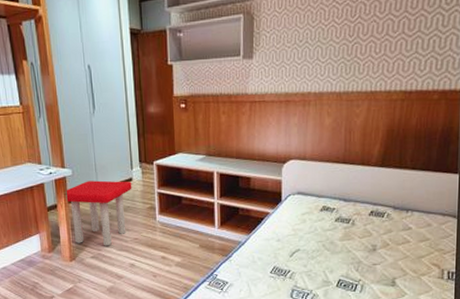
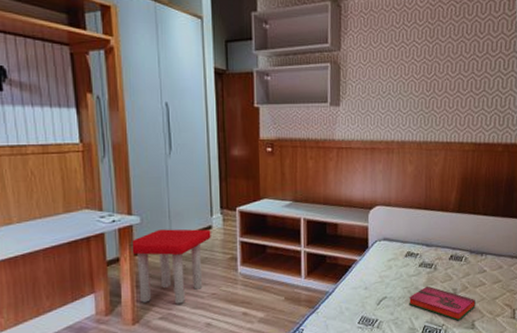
hardback book: none [322,240,397,277] -> present [408,285,476,321]

